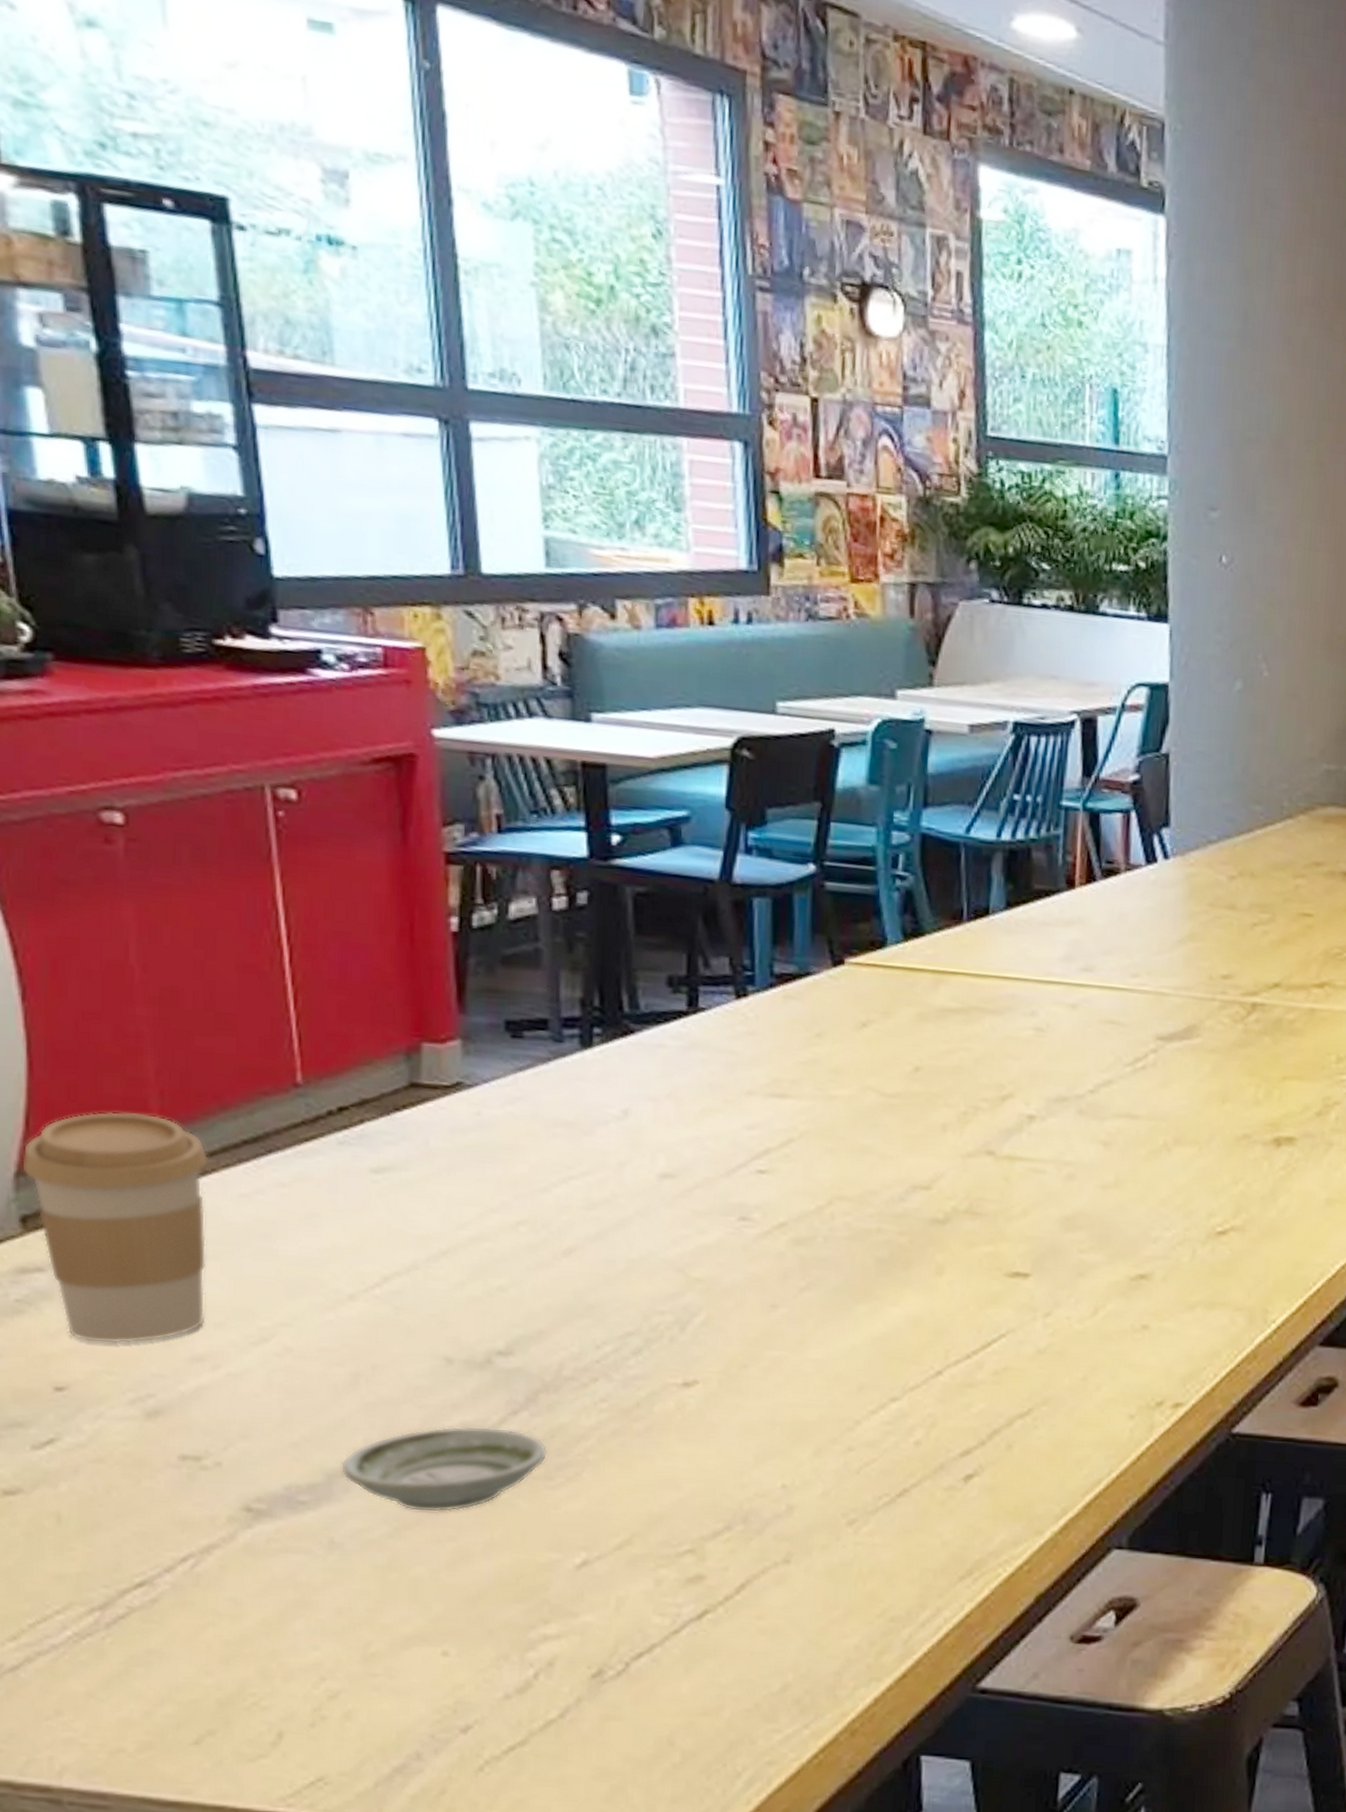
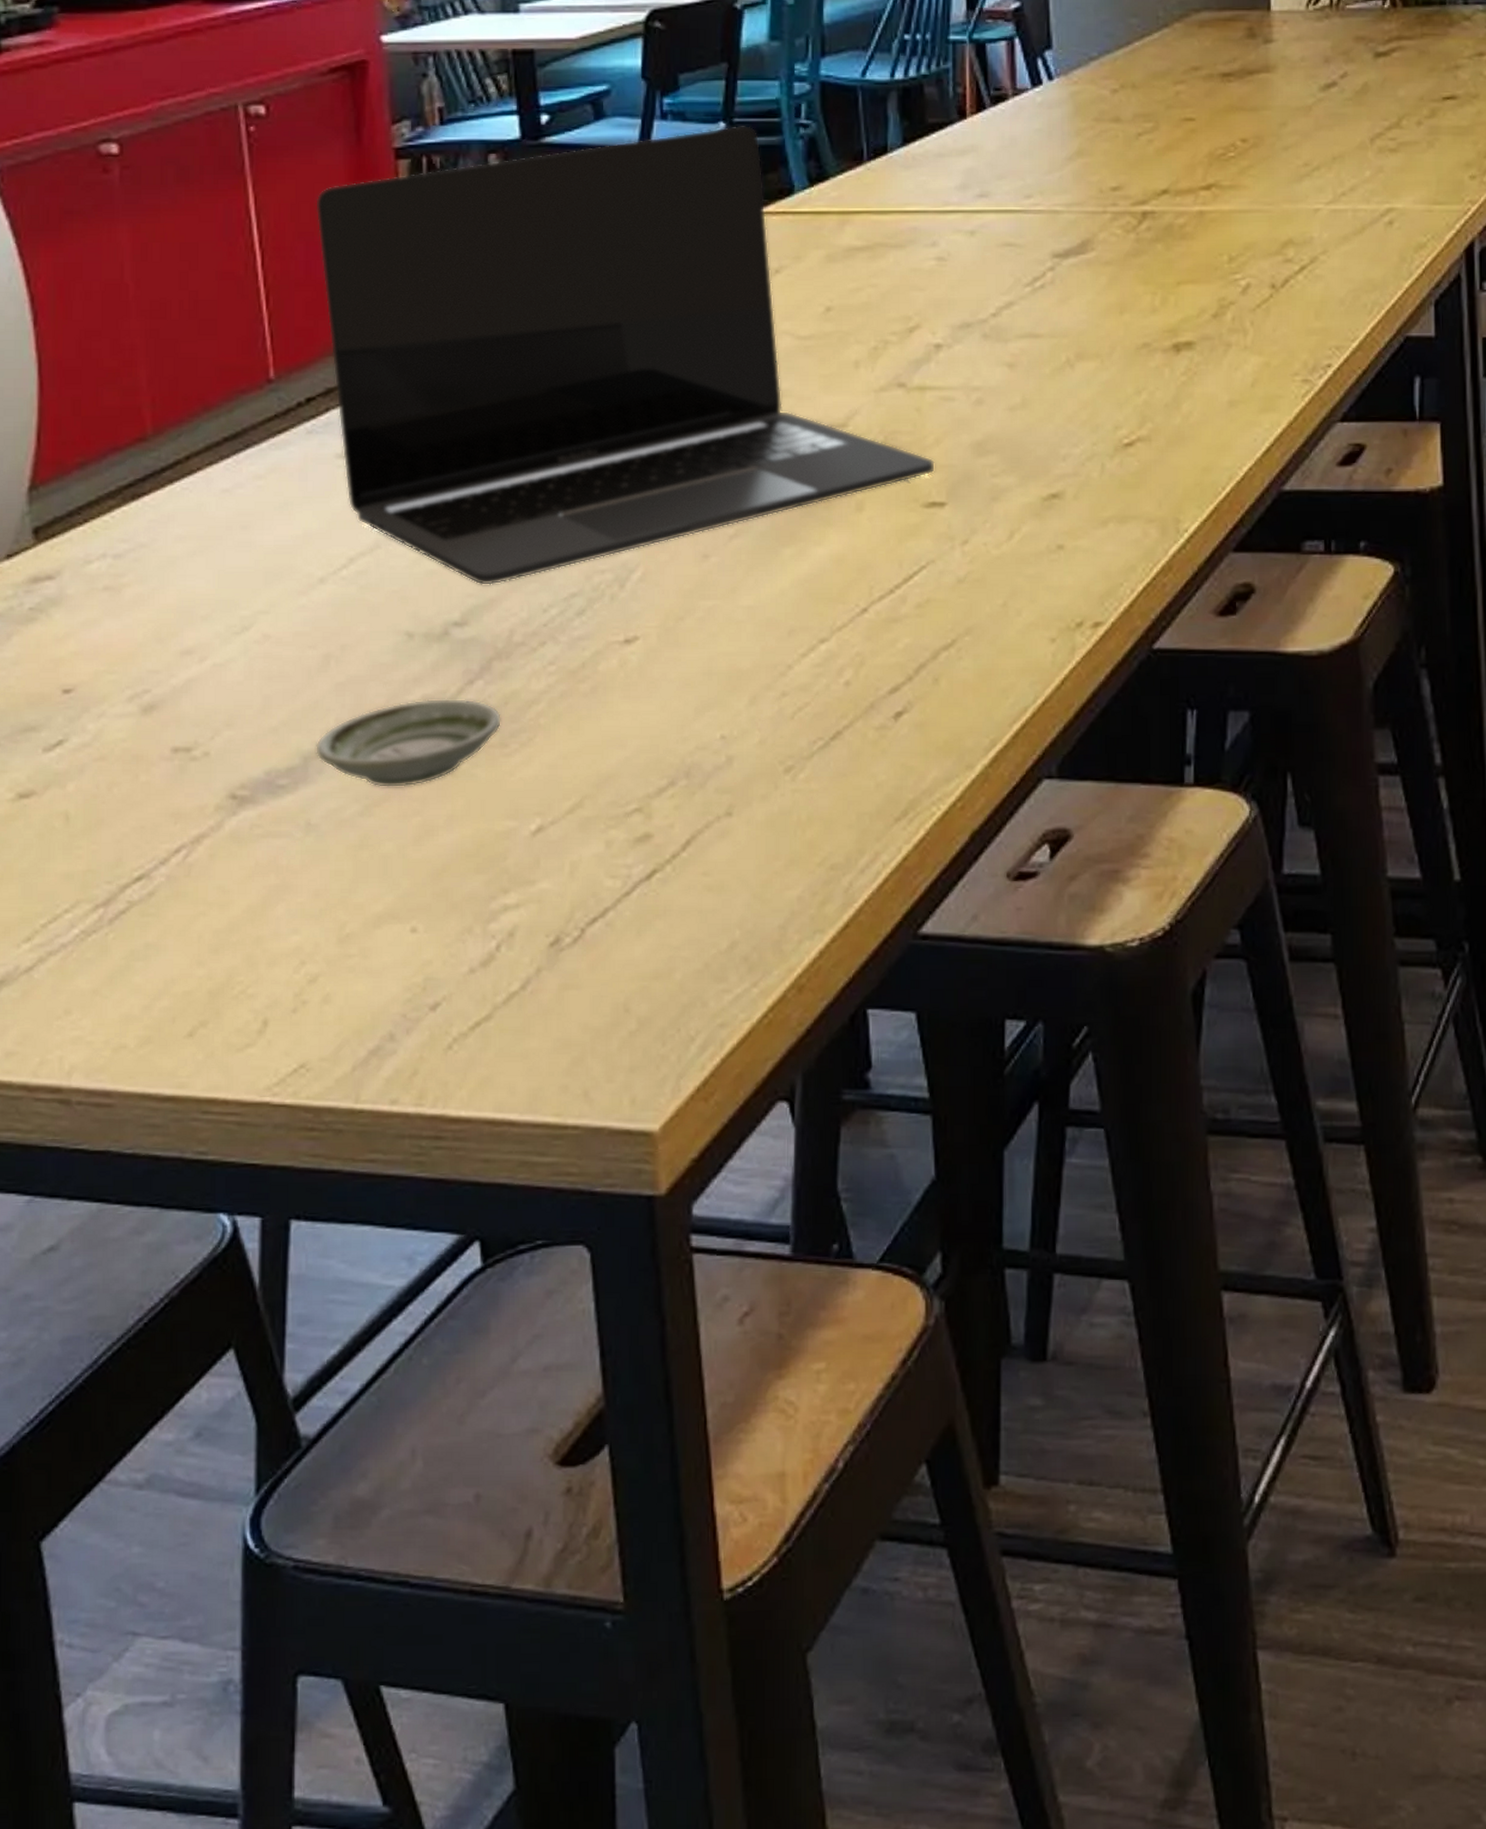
coffee cup: present [22,1111,209,1344] -> none [34,420,194,644]
laptop: none [353,869,1021,1317] -> present [316,125,935,585]

